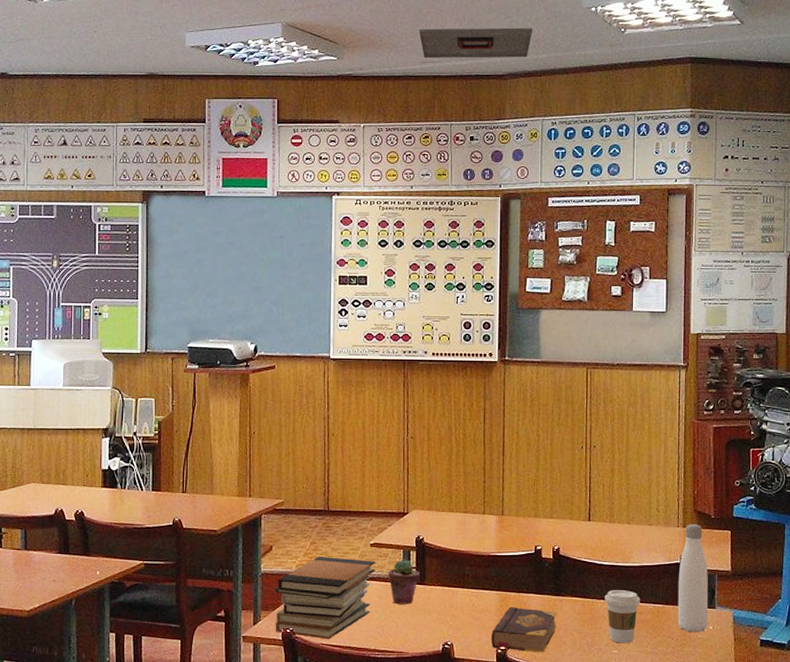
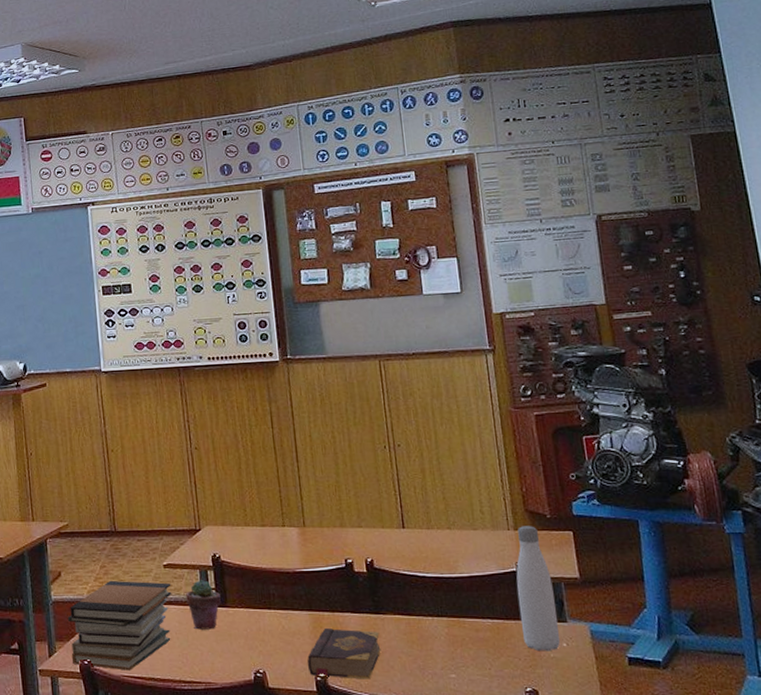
ceiling vent: present [419,27,533,59] -> none [158,15,277,60]
coffee cup: present [605,590,641,644] -> none [432,605,476,666]

